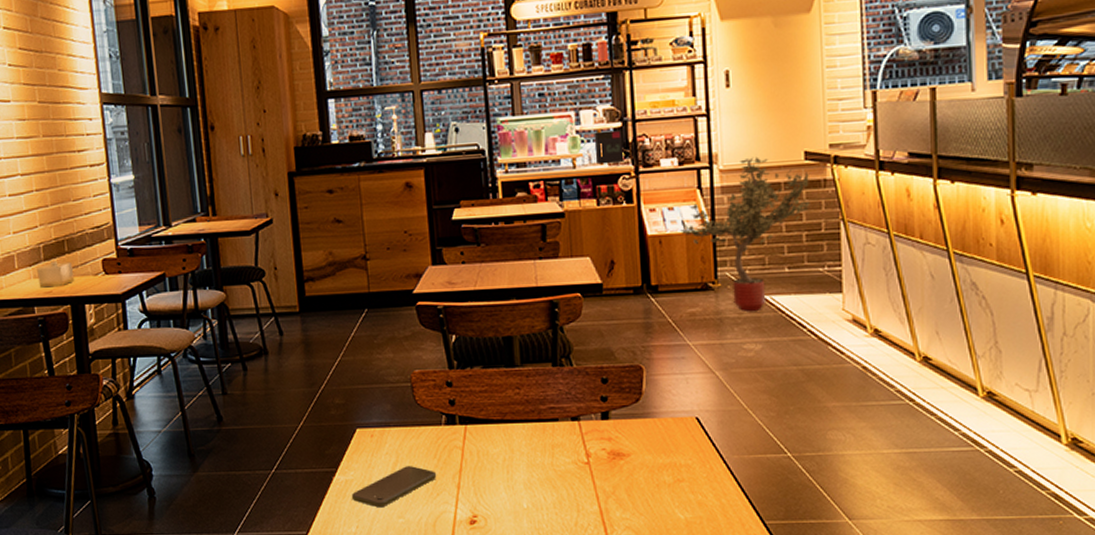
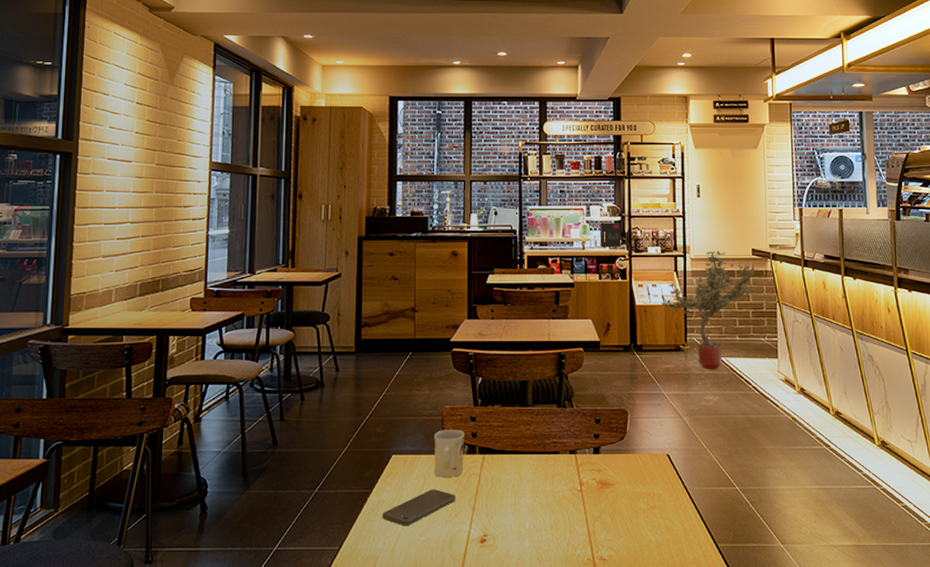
sugar bowl: present [37,261,75,288] -> none [131,297,164,320]
mug: none [403,397,443,452] -> present [434,430,464,477]

